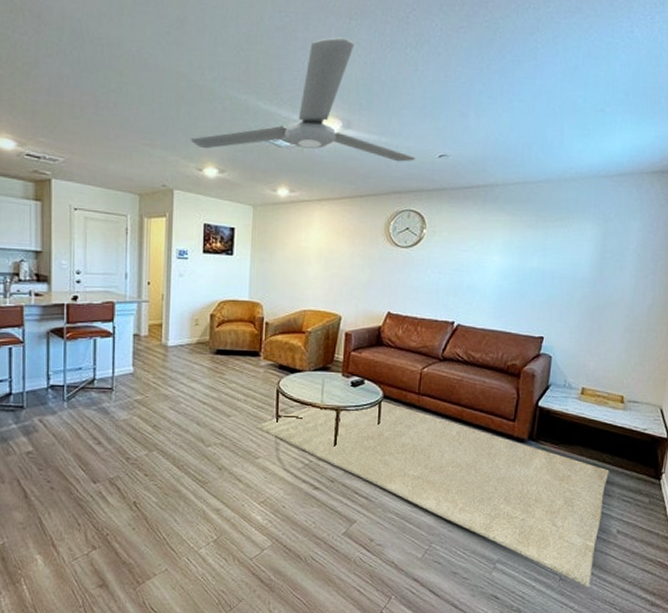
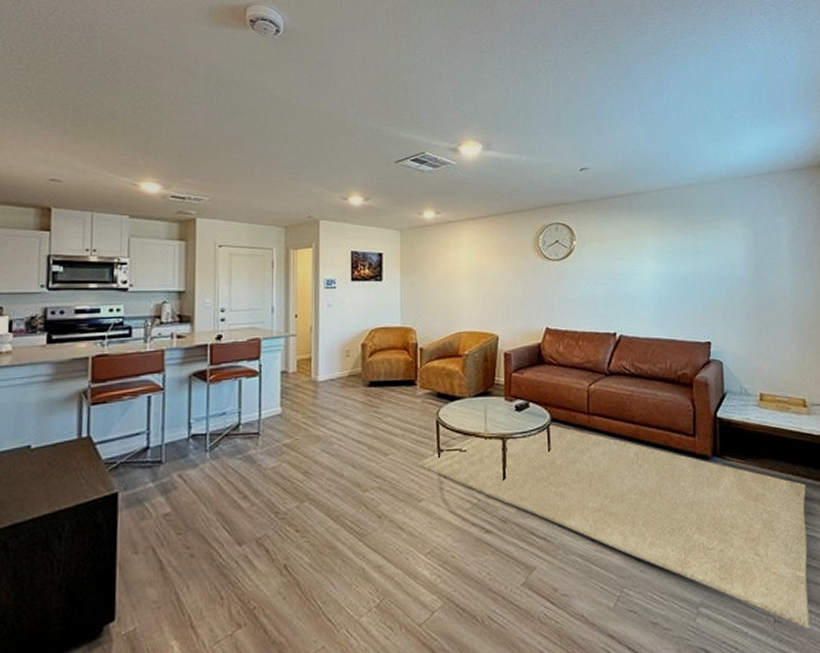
ceiling fan: present [190,37,417,162] -> none [334,69,558,179]

